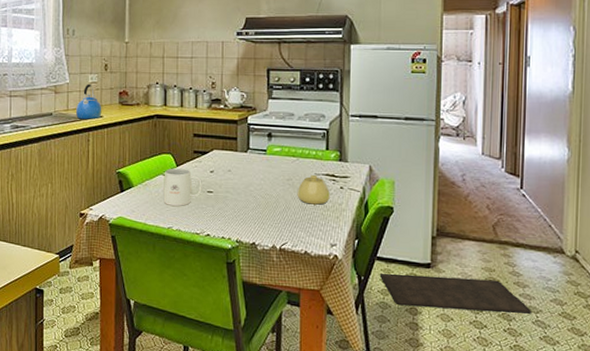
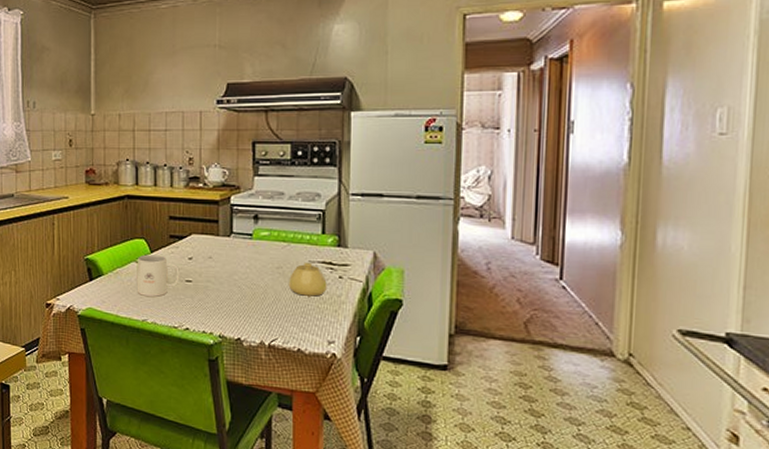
kettle: present [75,83,102,120] -> none [38,161,67,201]
doormat: present [379,273,531,314] -> none [385,374,571,426]

